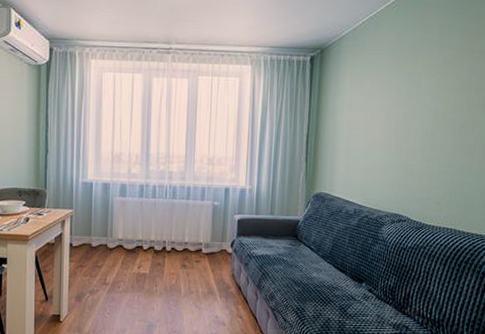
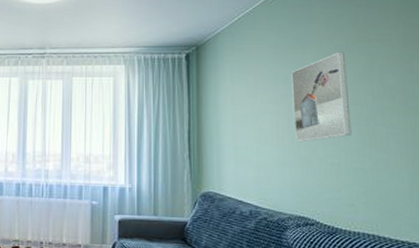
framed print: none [400,61,451,147] -> present [291,52,352,142]

